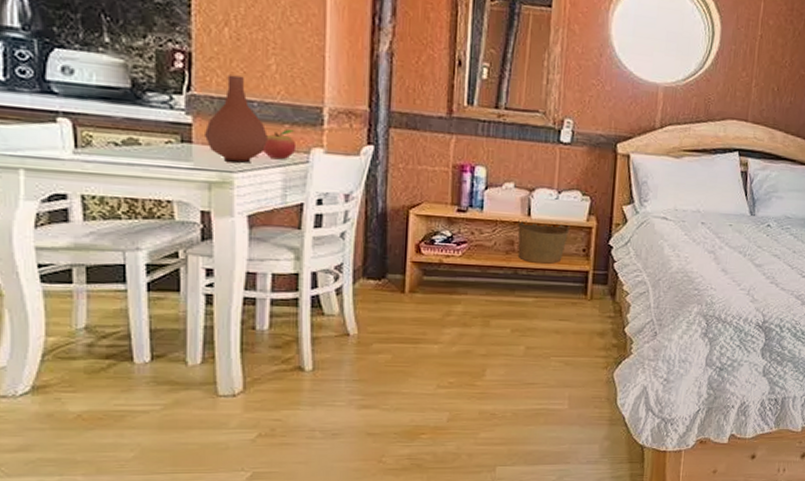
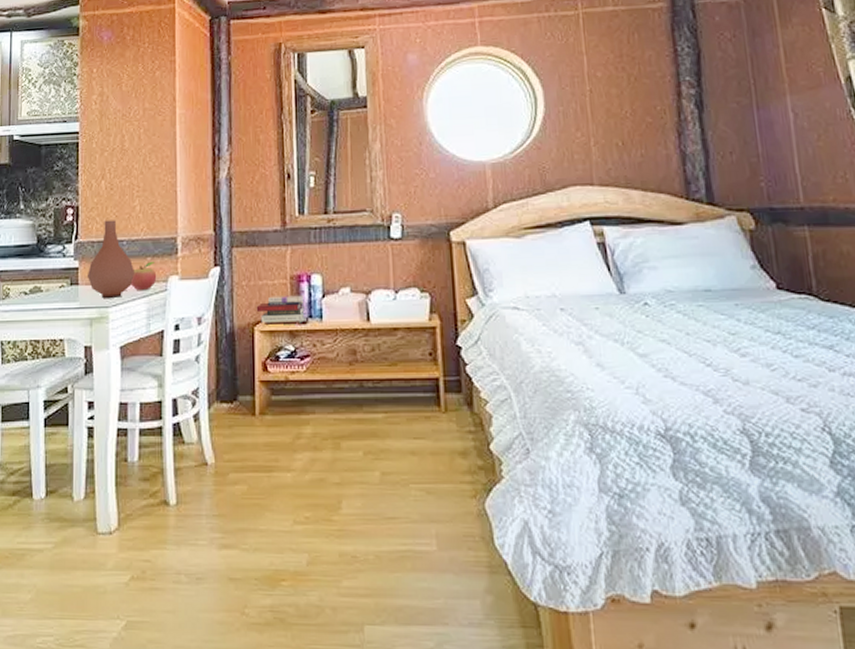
books: none [412,181,466,212] -> present [256,294,306,324]
basket: present [518,220,570,265] -> none [358,326,412,374]

